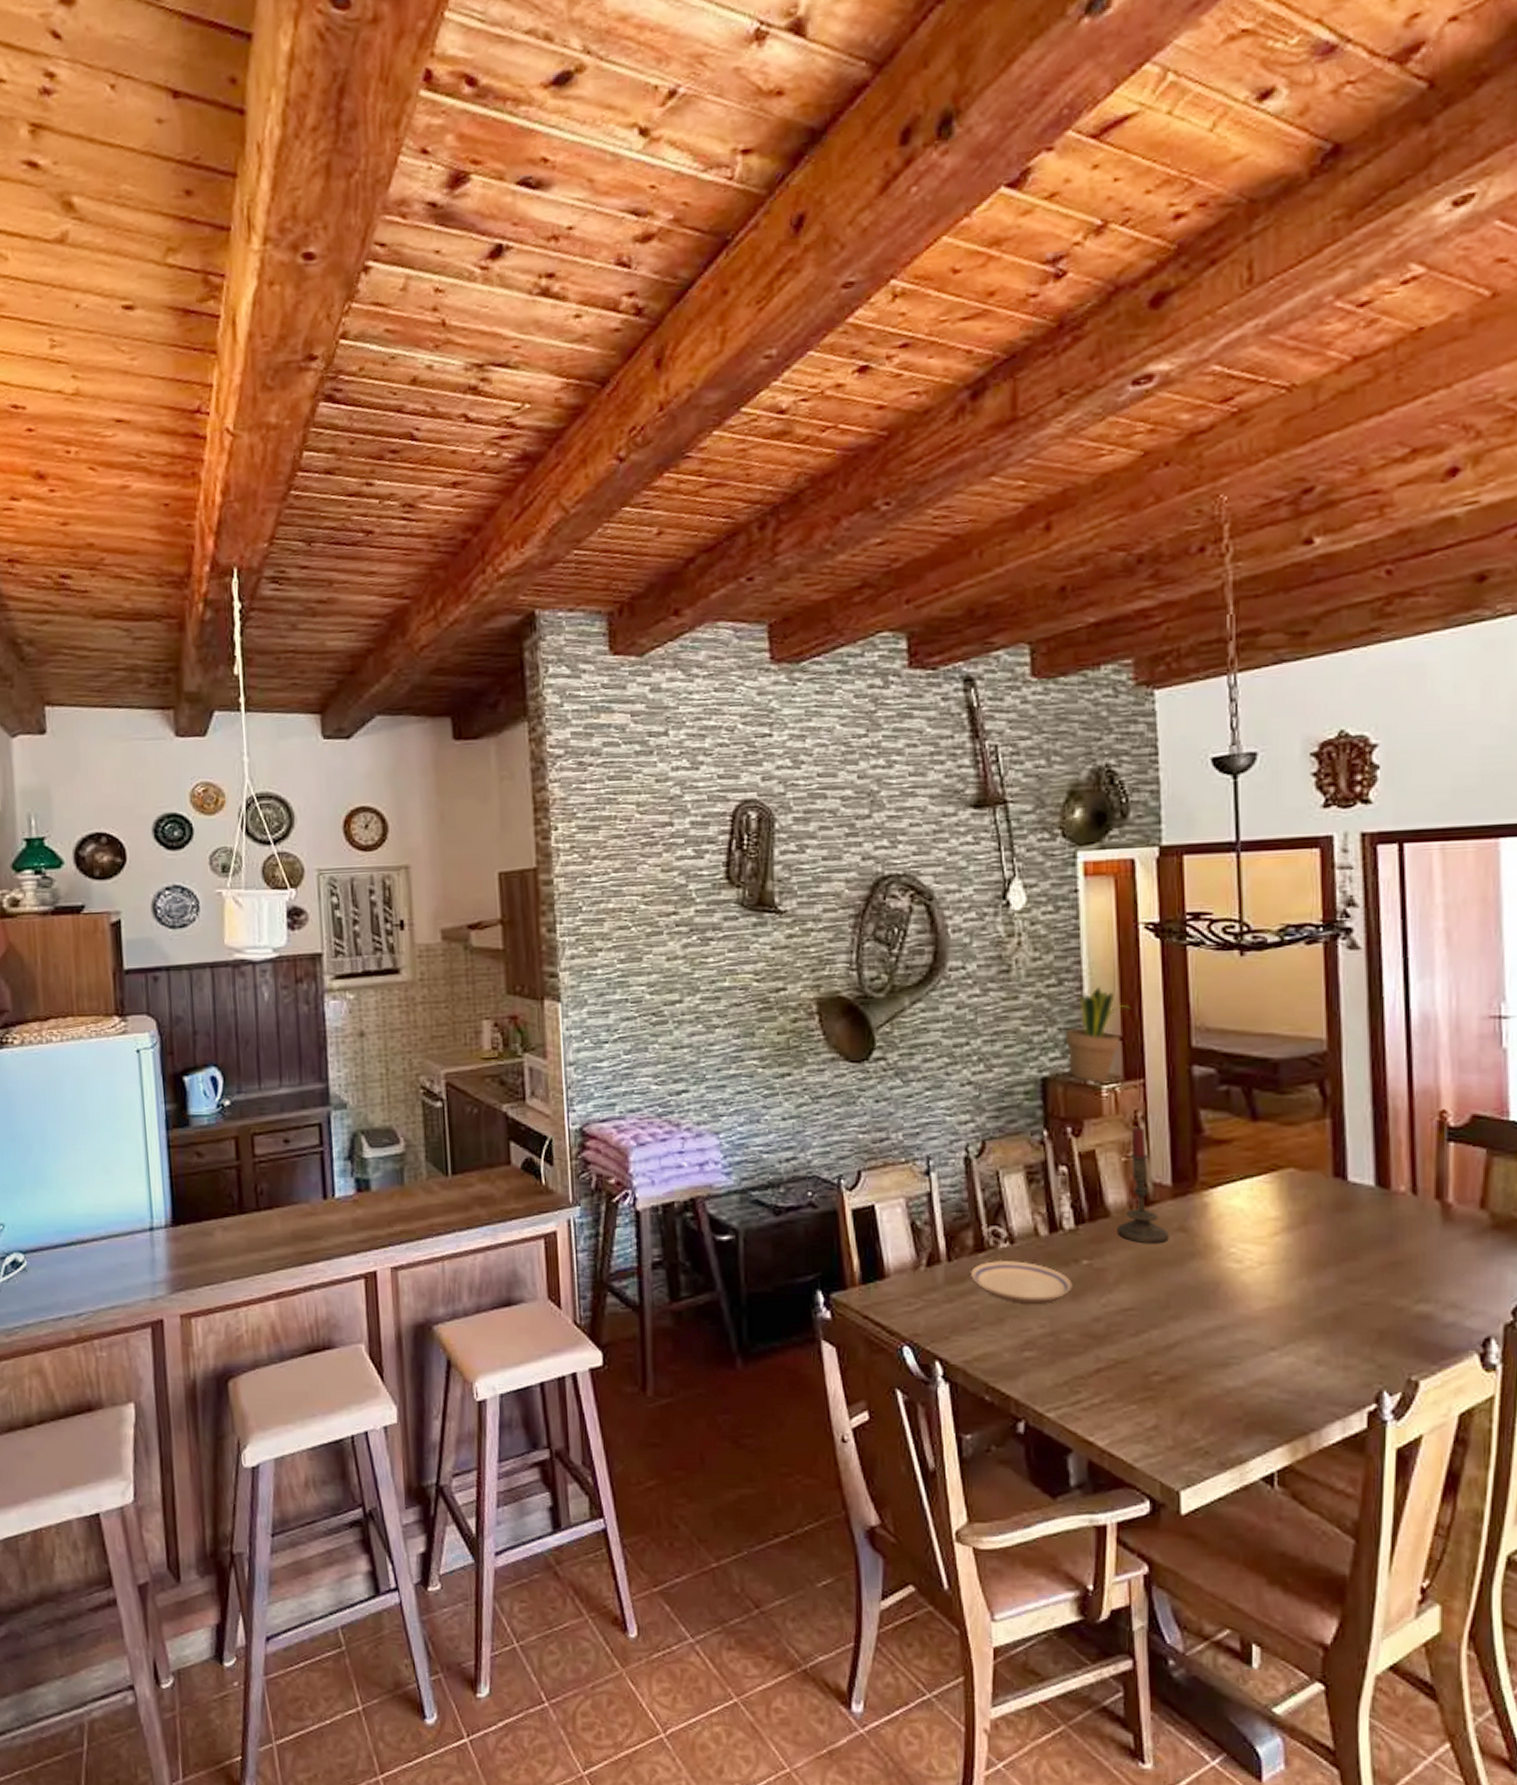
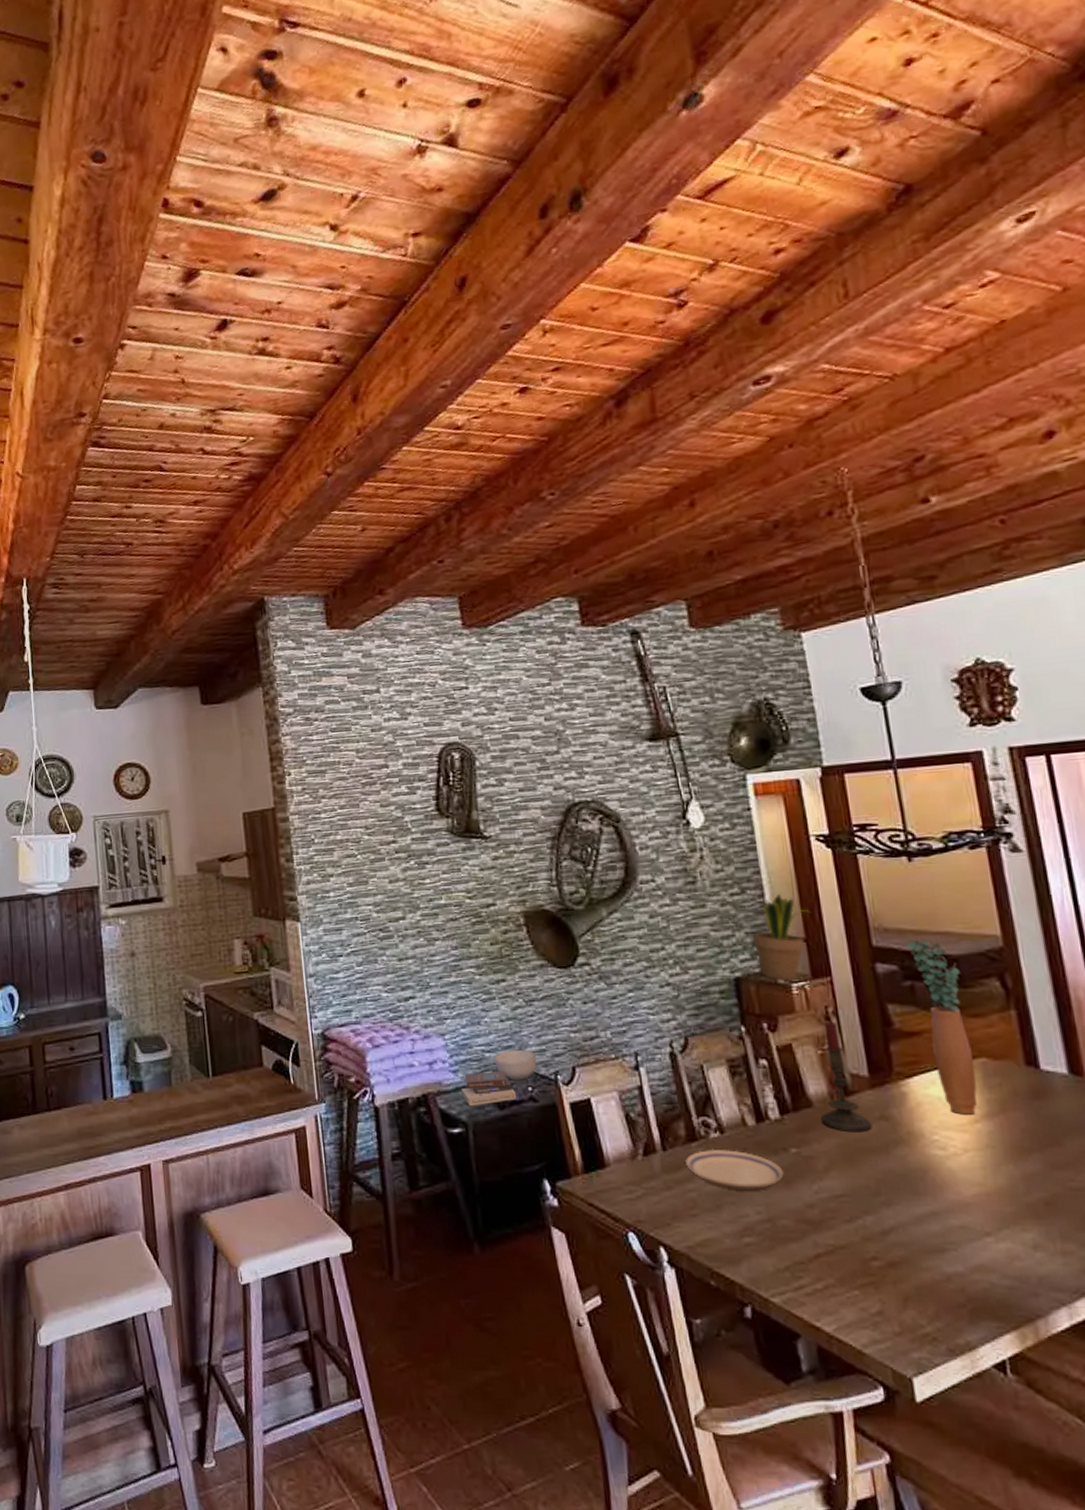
books: none [734,1174,795,1212] -> present [461,1071,517,1107]
bowl: none [772,1151,820,1186] -> present [493,1049,537,1082]
vase: none [1227,1035,1282,1227] -> present [906,934,978,1115]

